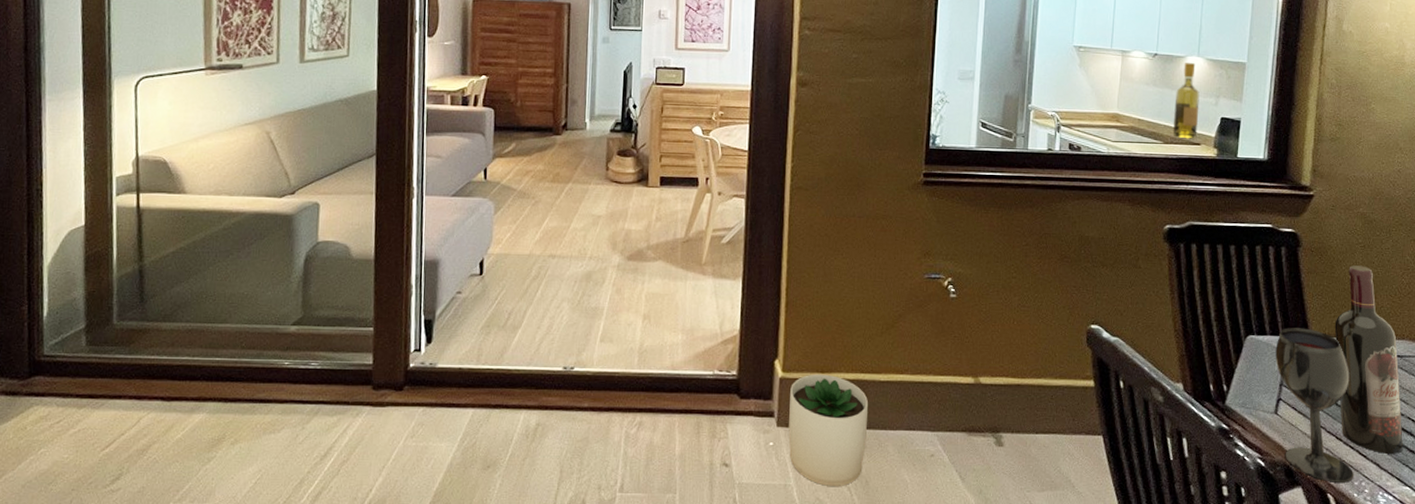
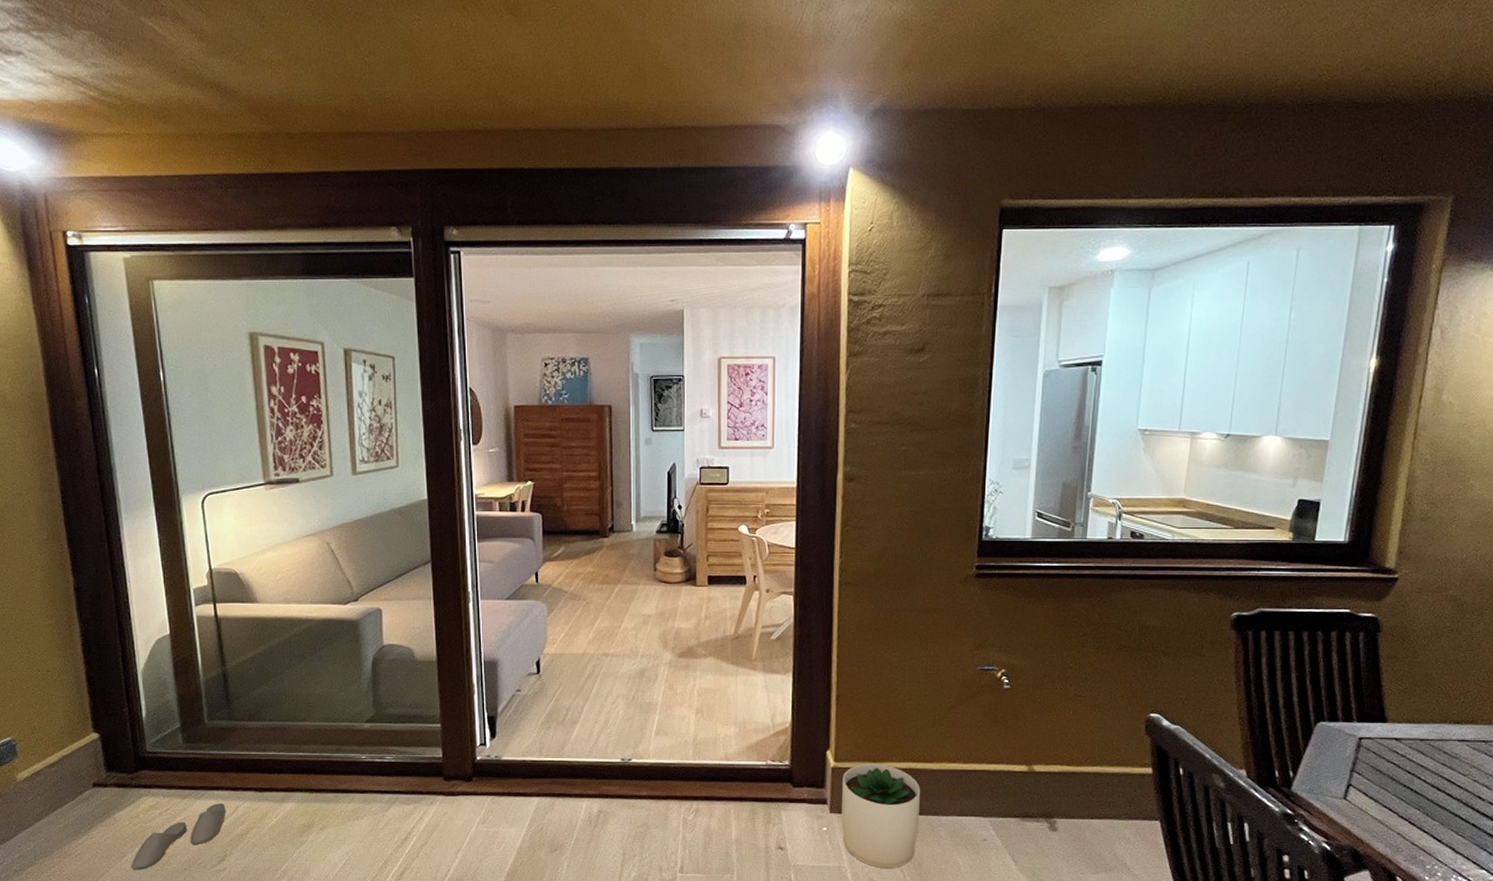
slippers: none [10,414,126,491] -> present [131,803,225,870]
bottle: present [1172,63,1200,139] -> none [1244,443,1276,523]
wine glass: present [1275,328,1353,483] -> none [1347,714,1428,866]
wine bottle: present [1334,265,1403,454] -> none [1413,650,1483,838]

